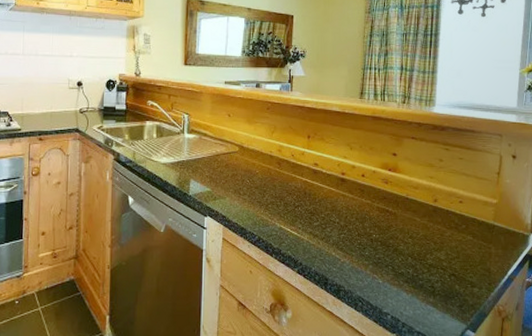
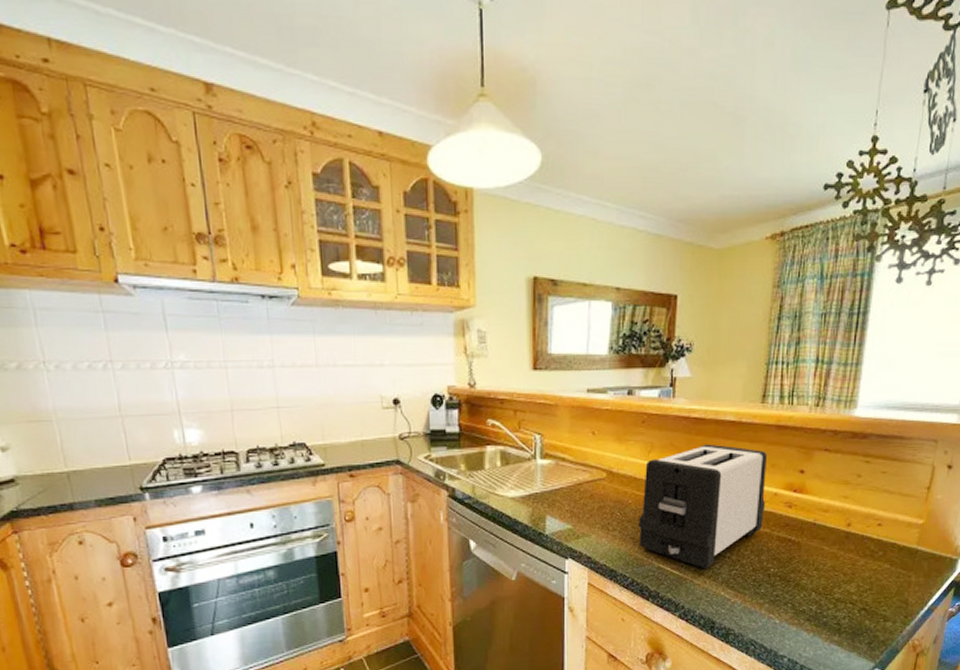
toaster: none [264,128,367,232] -> present [638,444,768,570]

